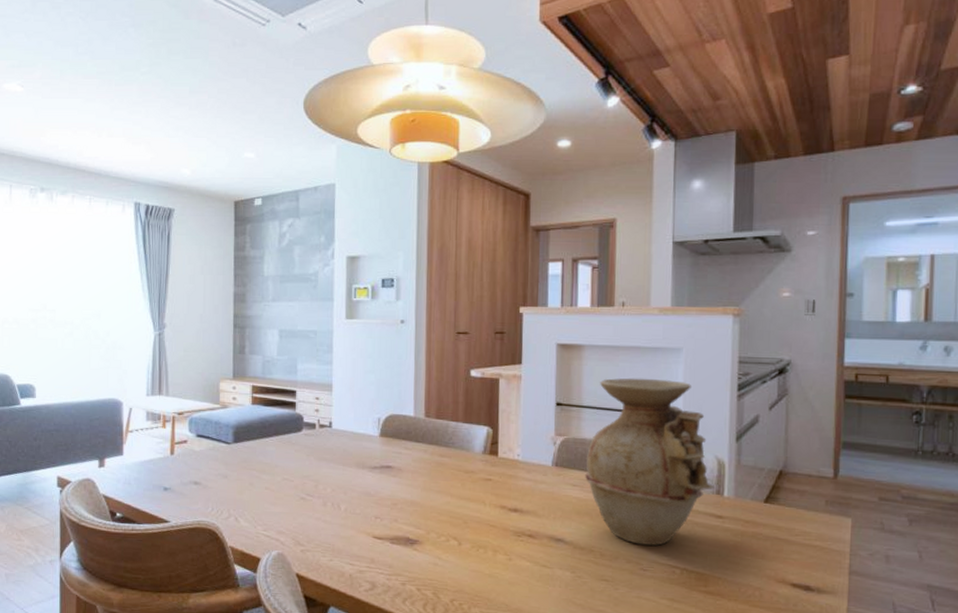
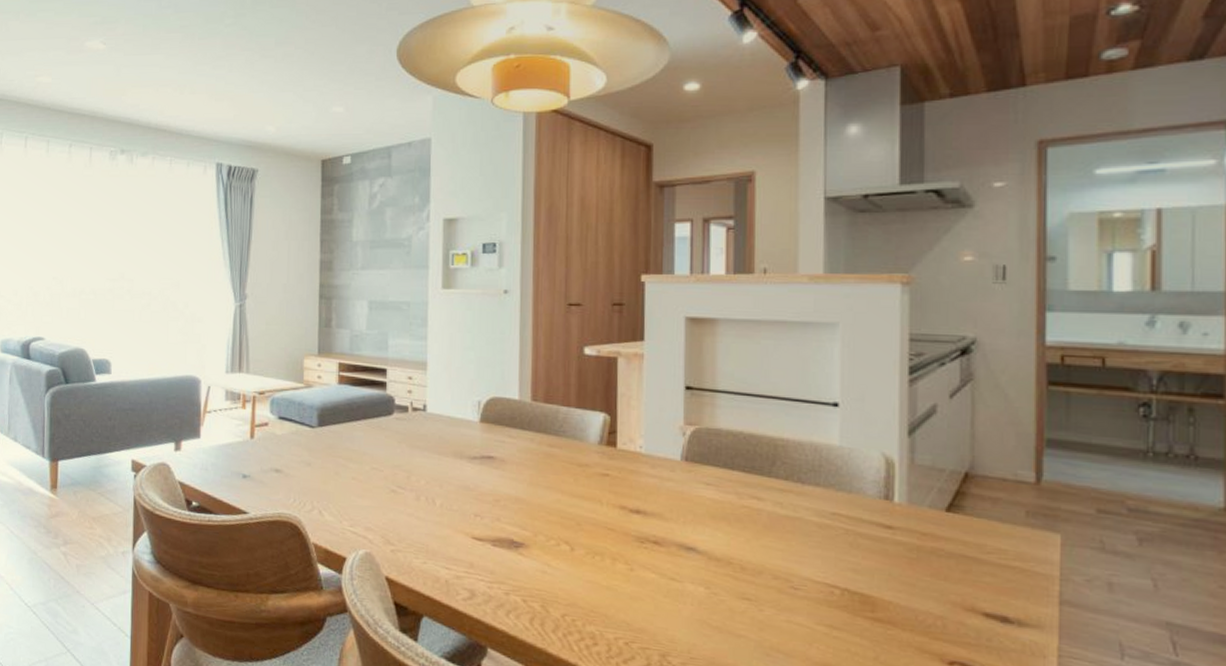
vase: present [585,378,714,546] -> none [721,357,882,560]

